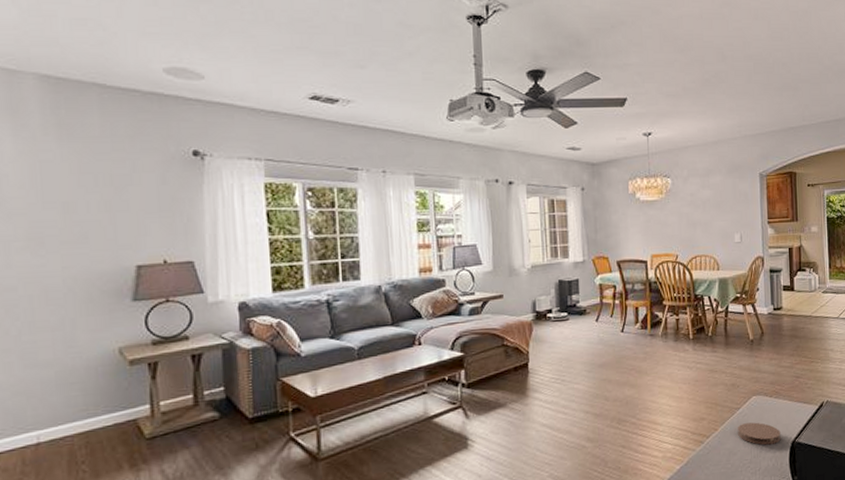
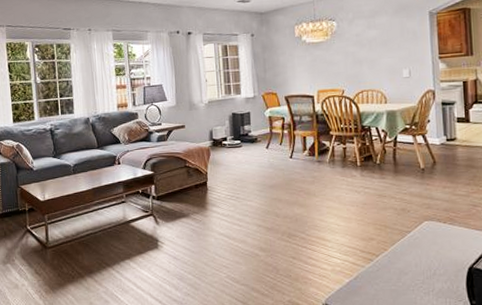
coaster: present [738,422,781,445] -> none [409,246,456,268]

